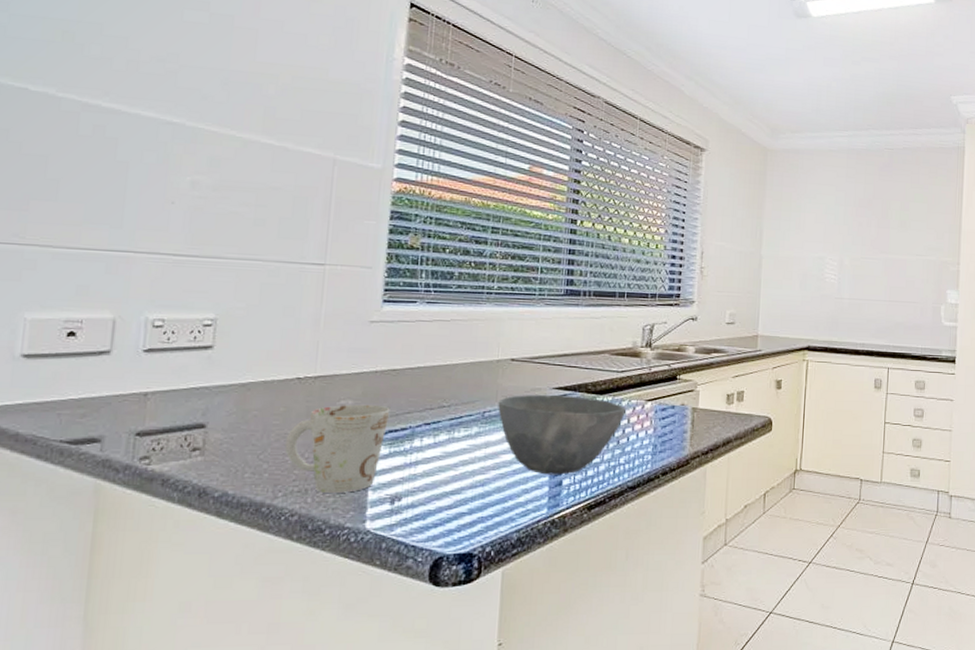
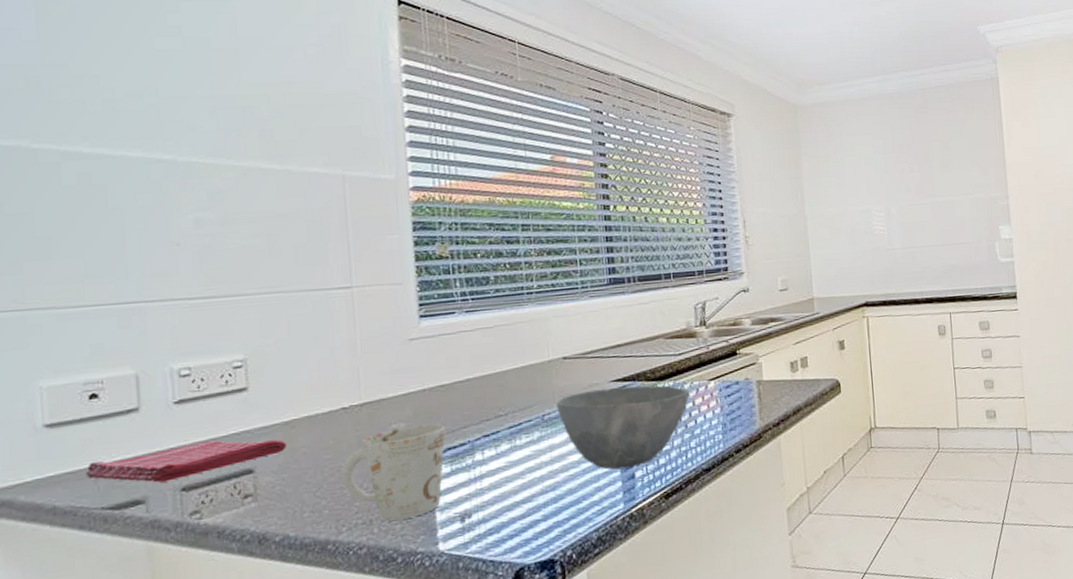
dish towel: none [51,391,240,425] -> present [86,439,286,483]

